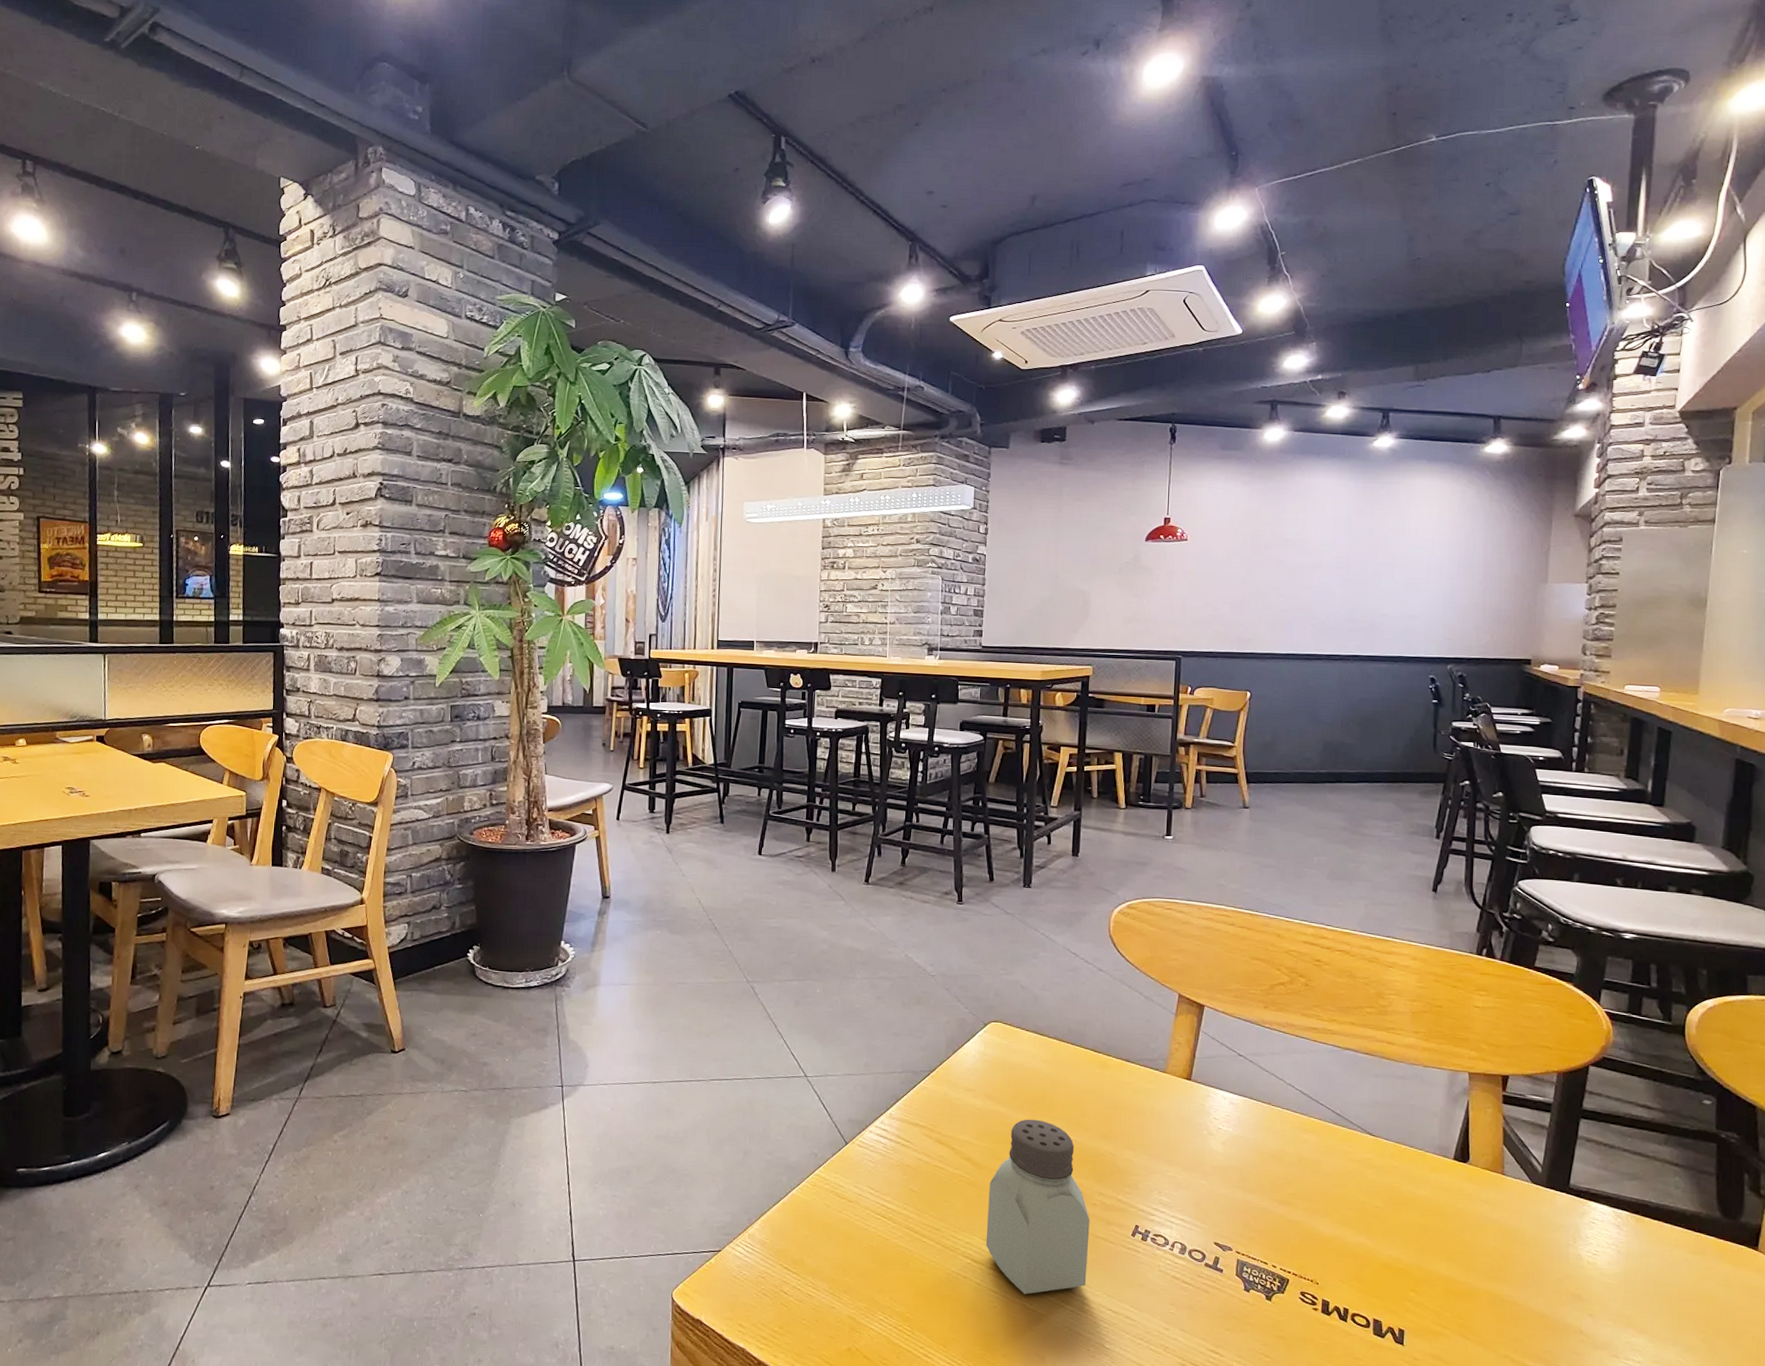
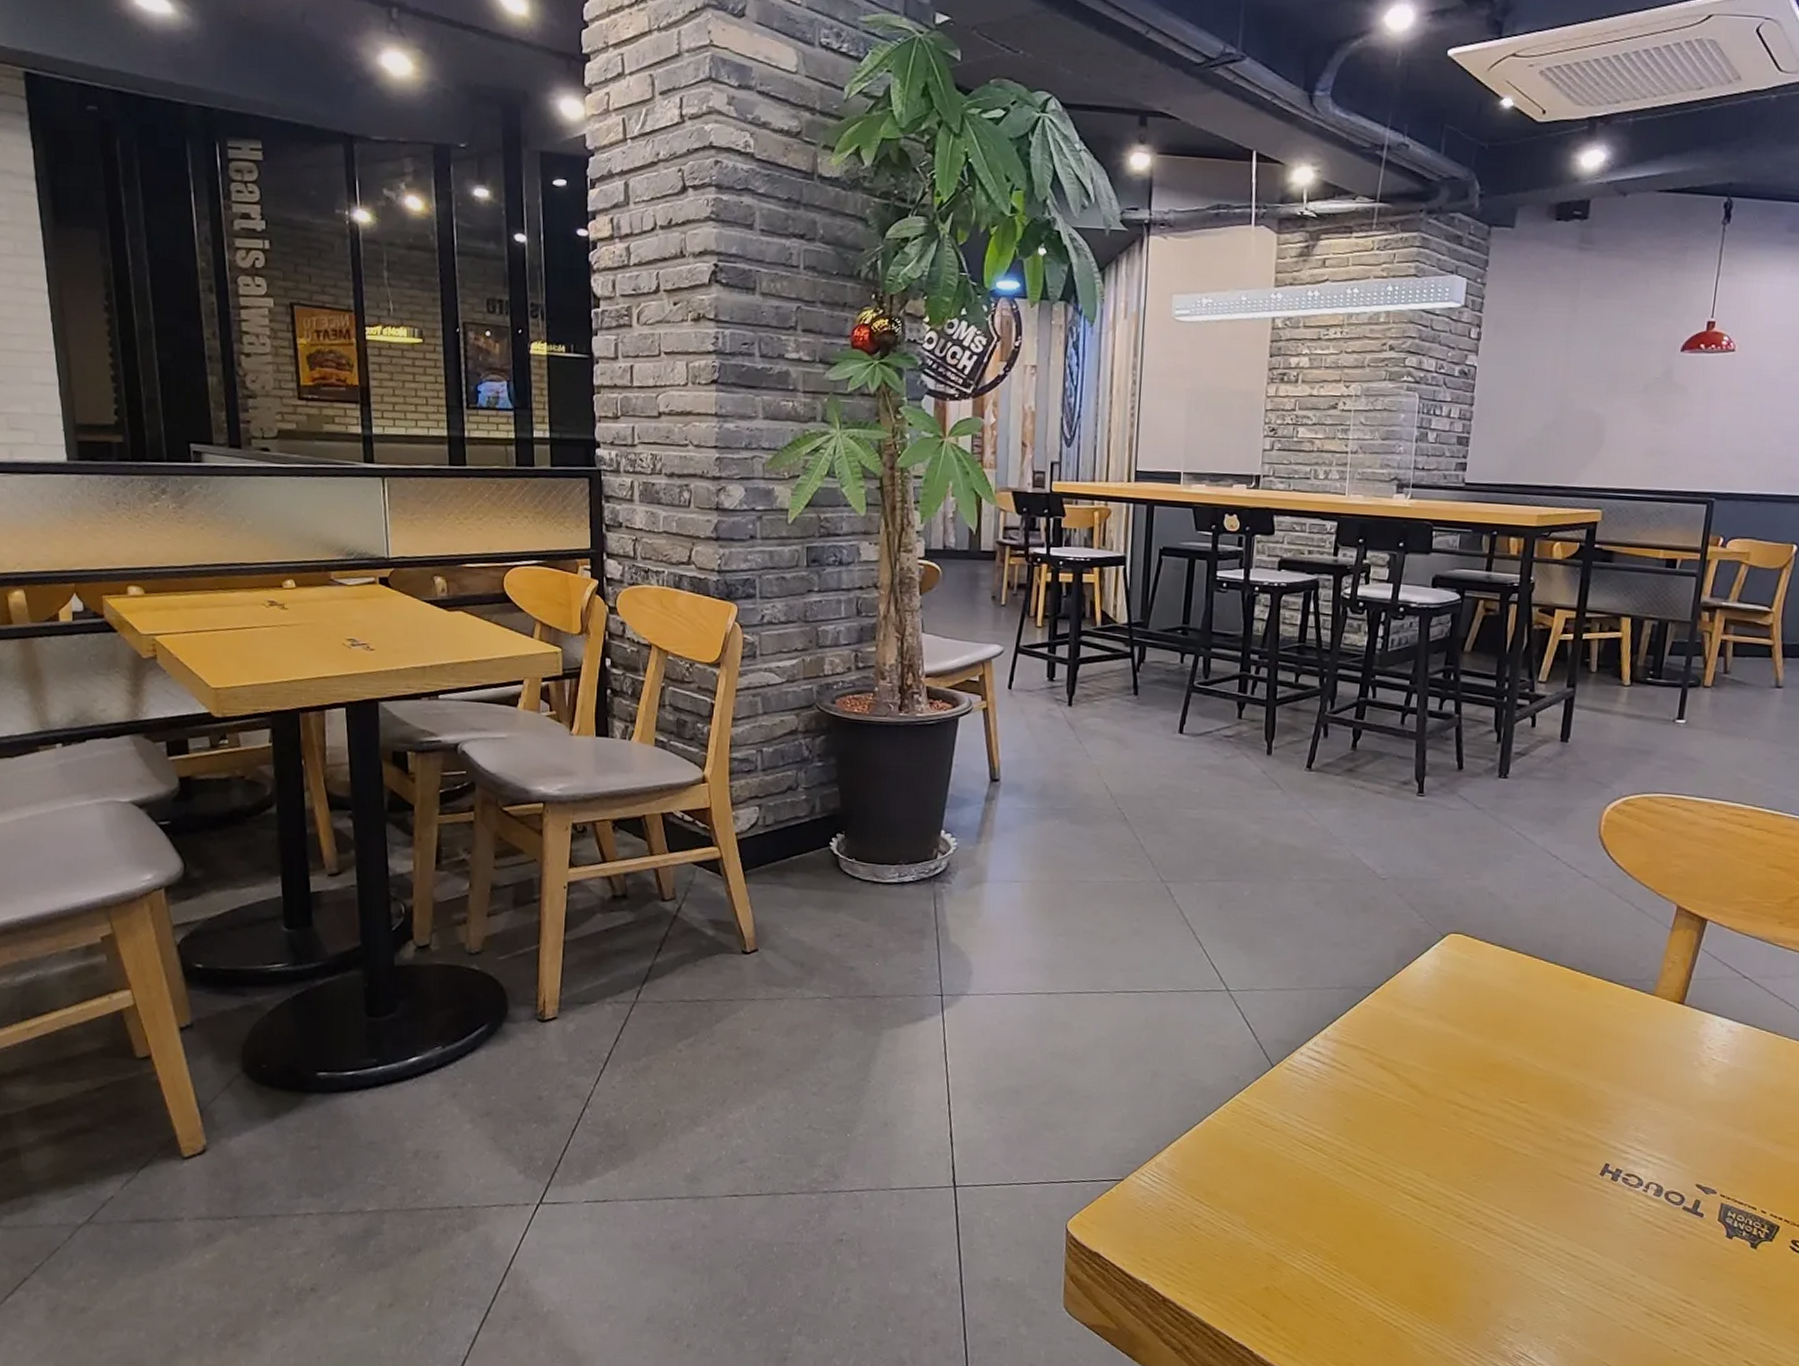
saltshaker: present [985,1119,1090,1295] -> none [1429,1043,1553,1236]

